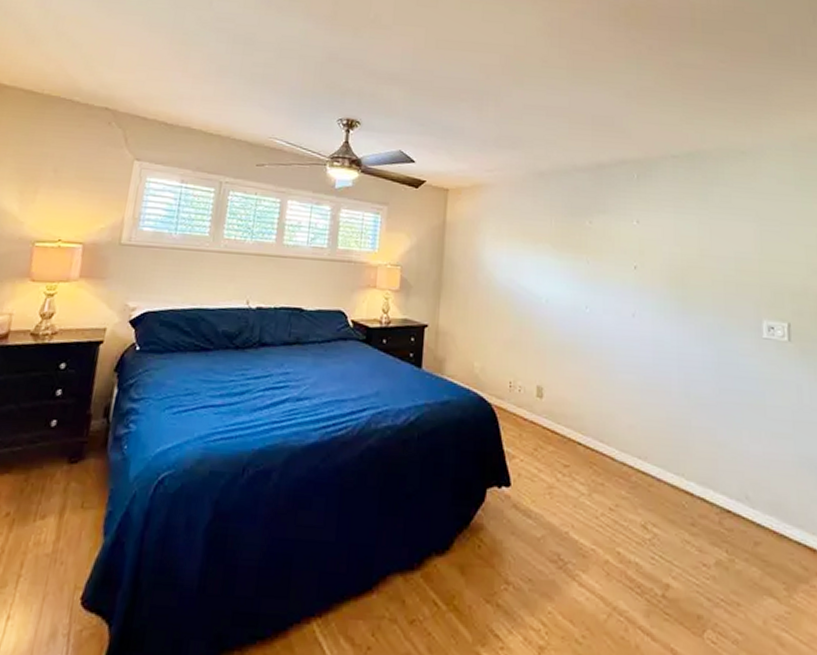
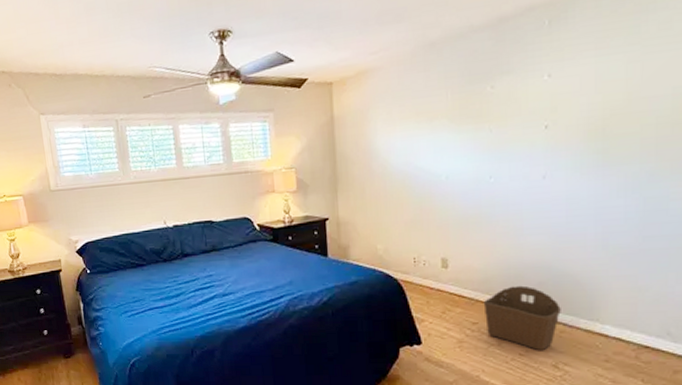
wicker basket: none [575,426,649,507] -> present [483,285,561,351]

